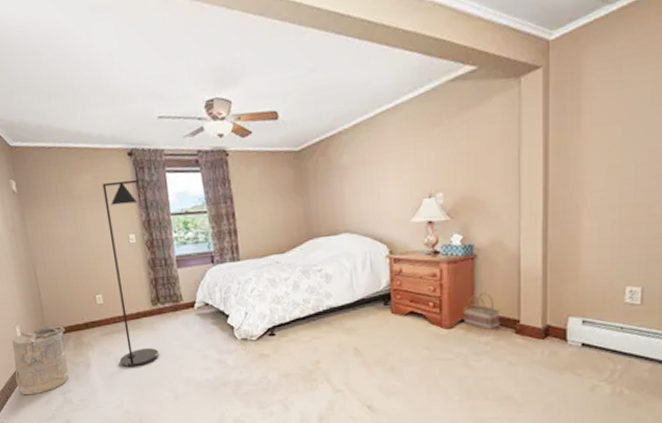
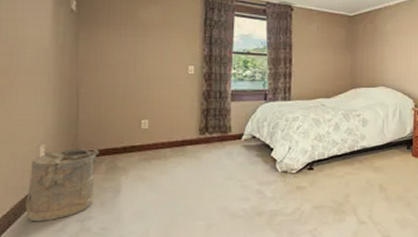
floor lamp: present [102,179,159,368] -> none [154,16,208,195]

